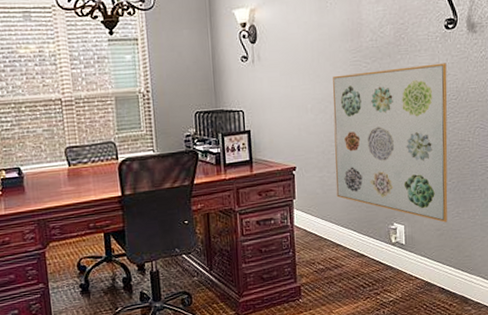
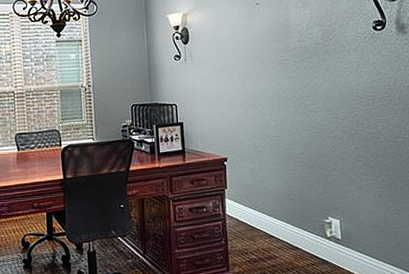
wall art: present [333,63,448,223] -> none [262,62,386,219]

